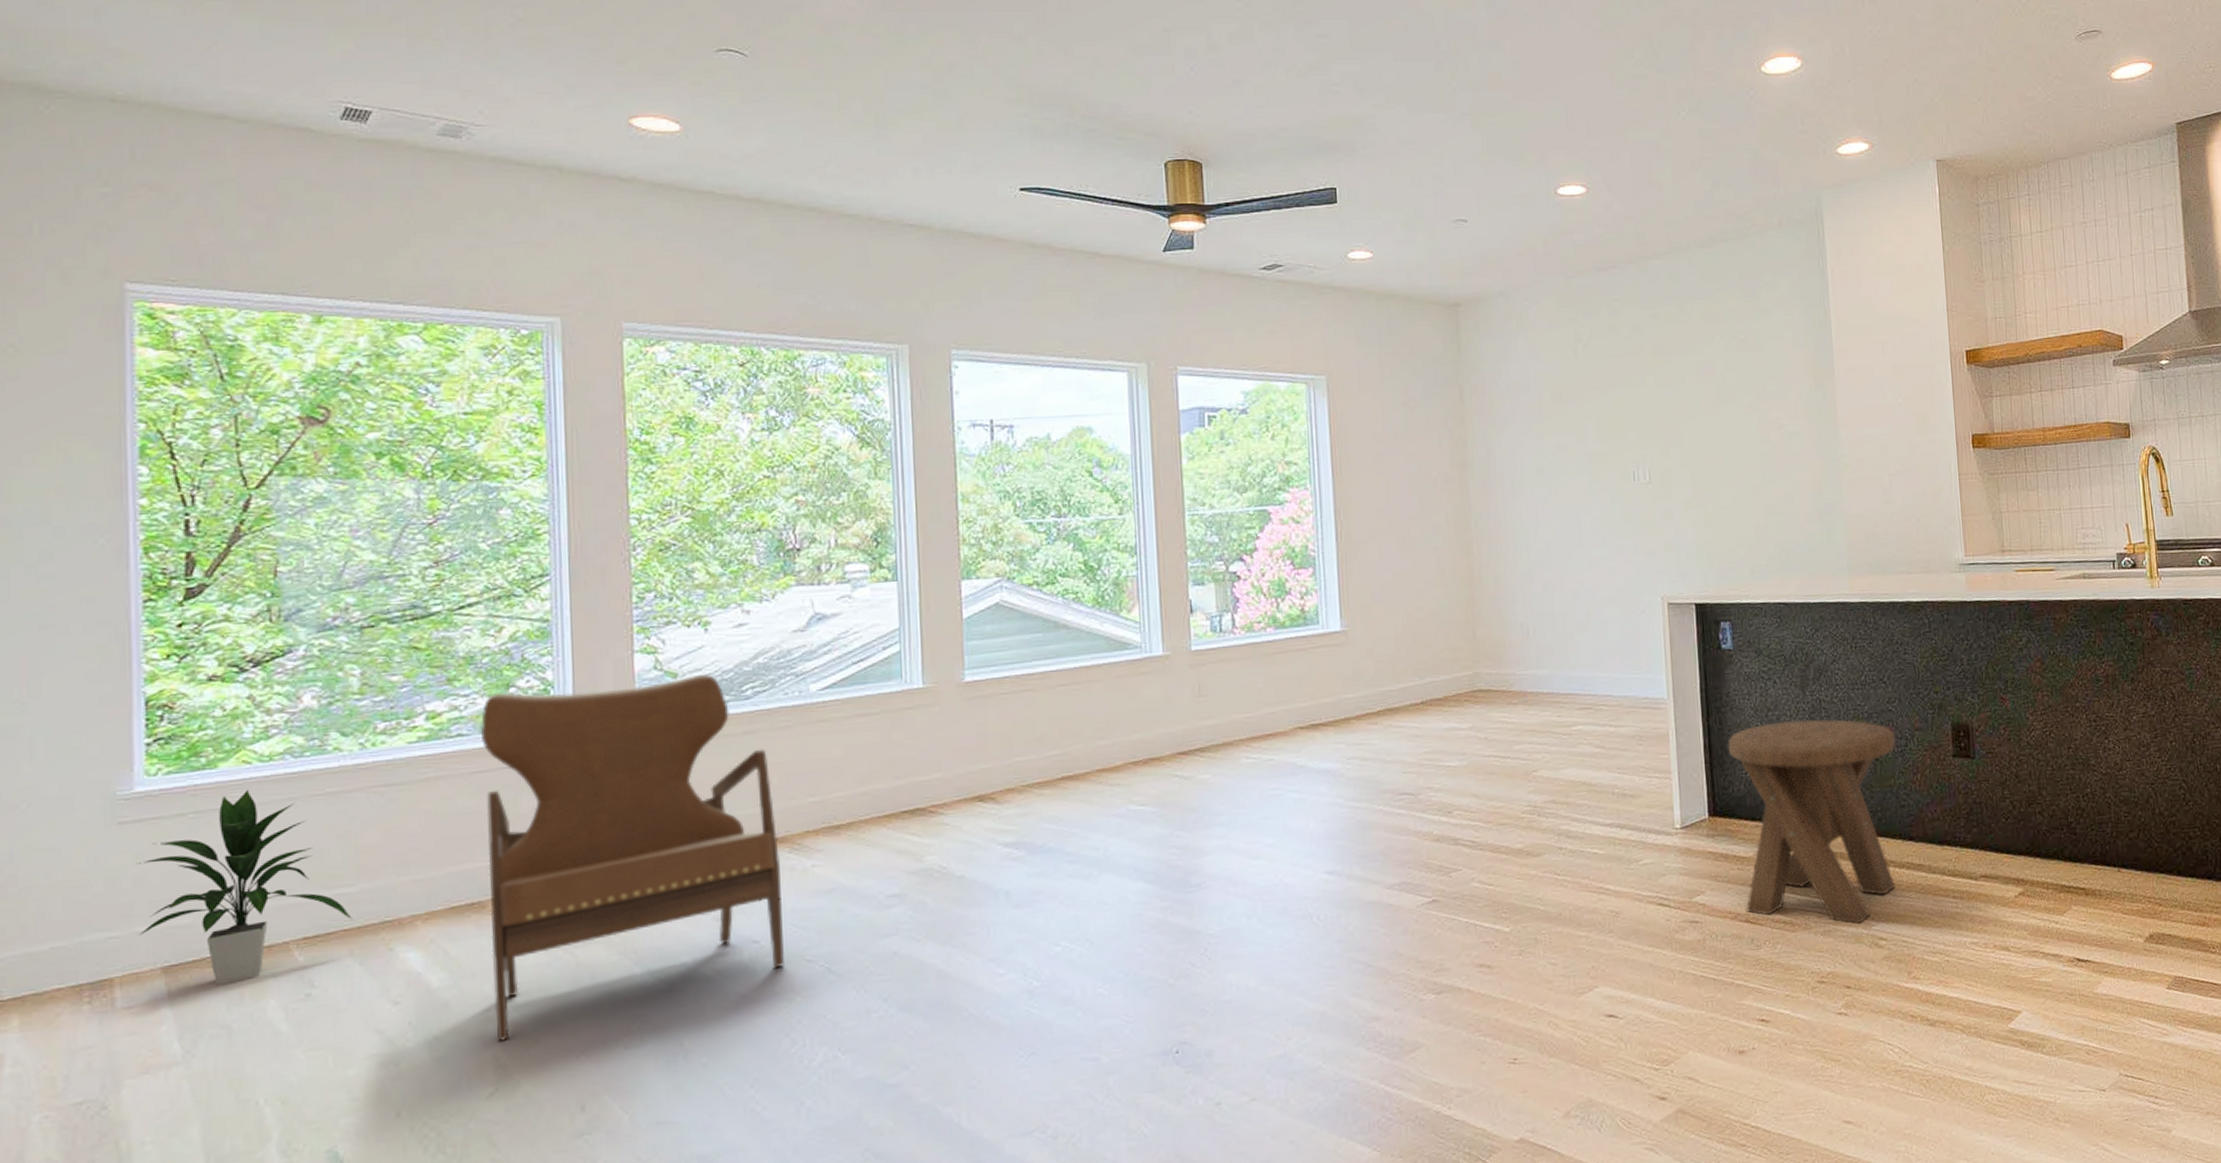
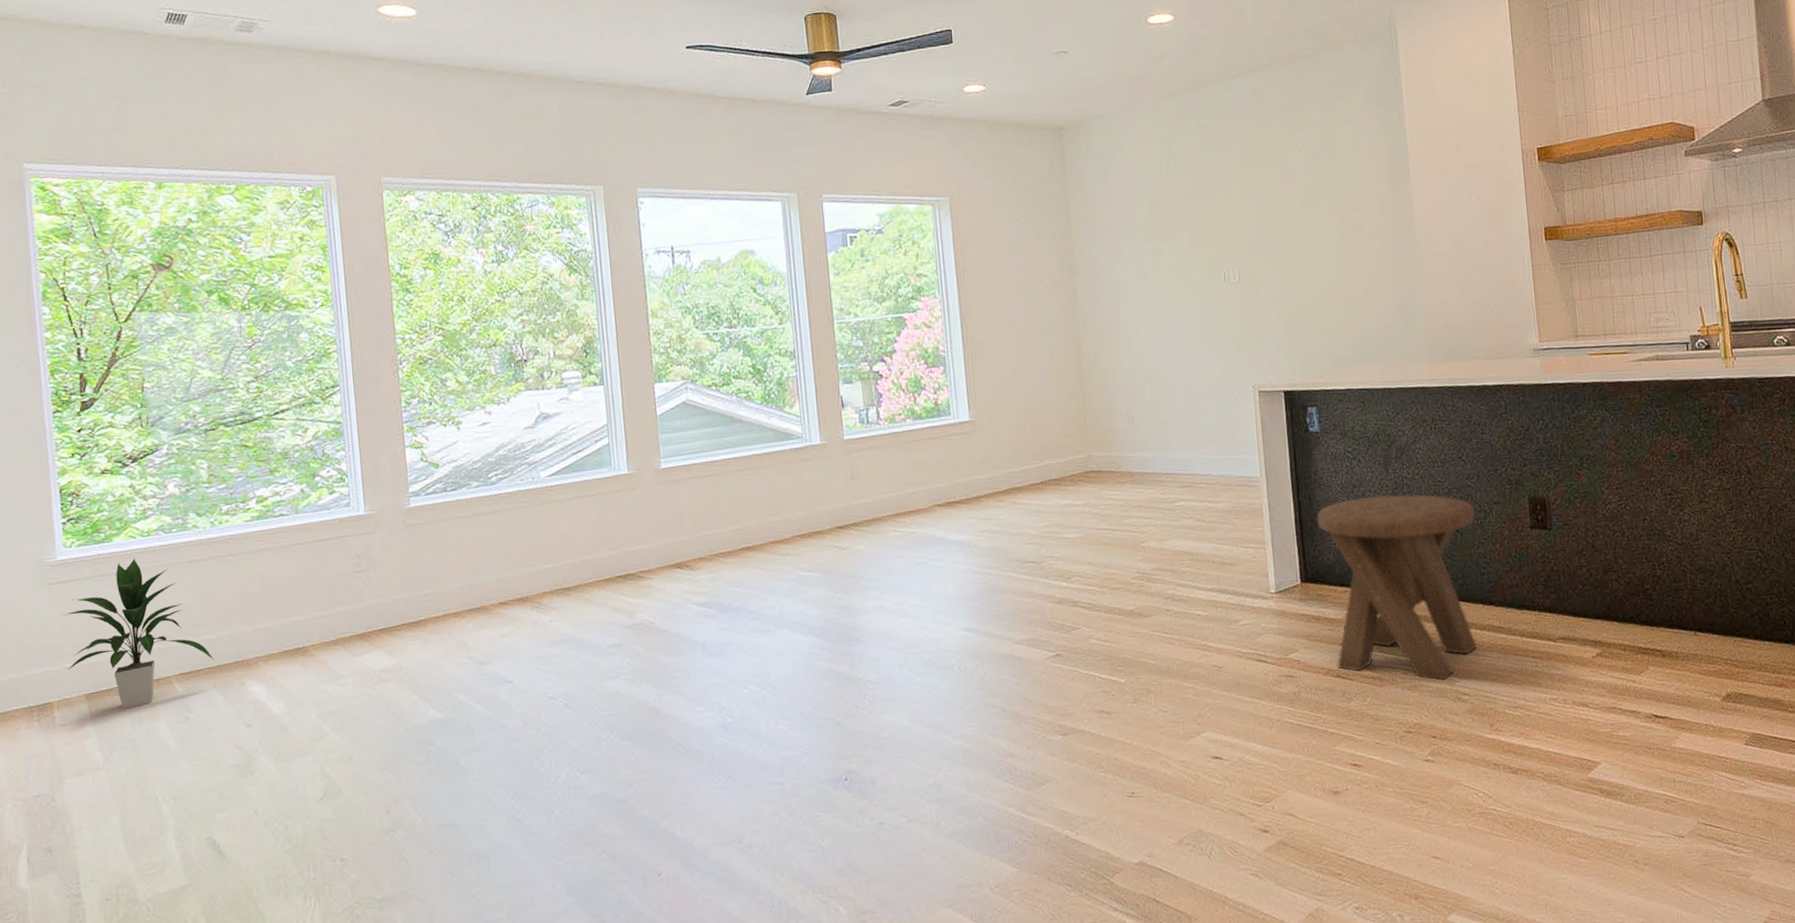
armchair: present [480,675,784,1041] -> none [295,465,532,757]

